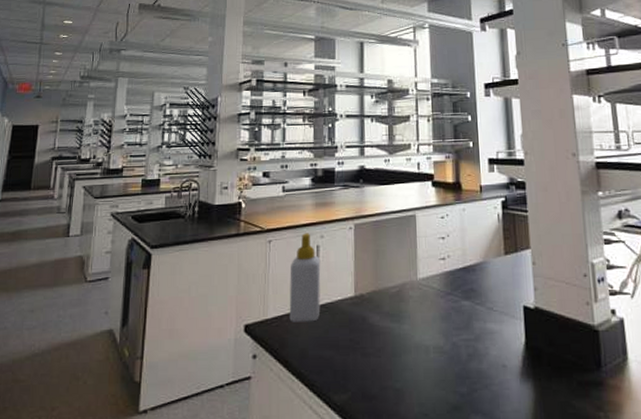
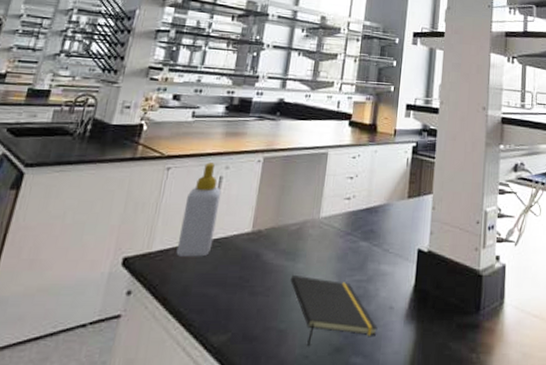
notepad: none [398,335,493,405] -> present [290,274,378,347]

